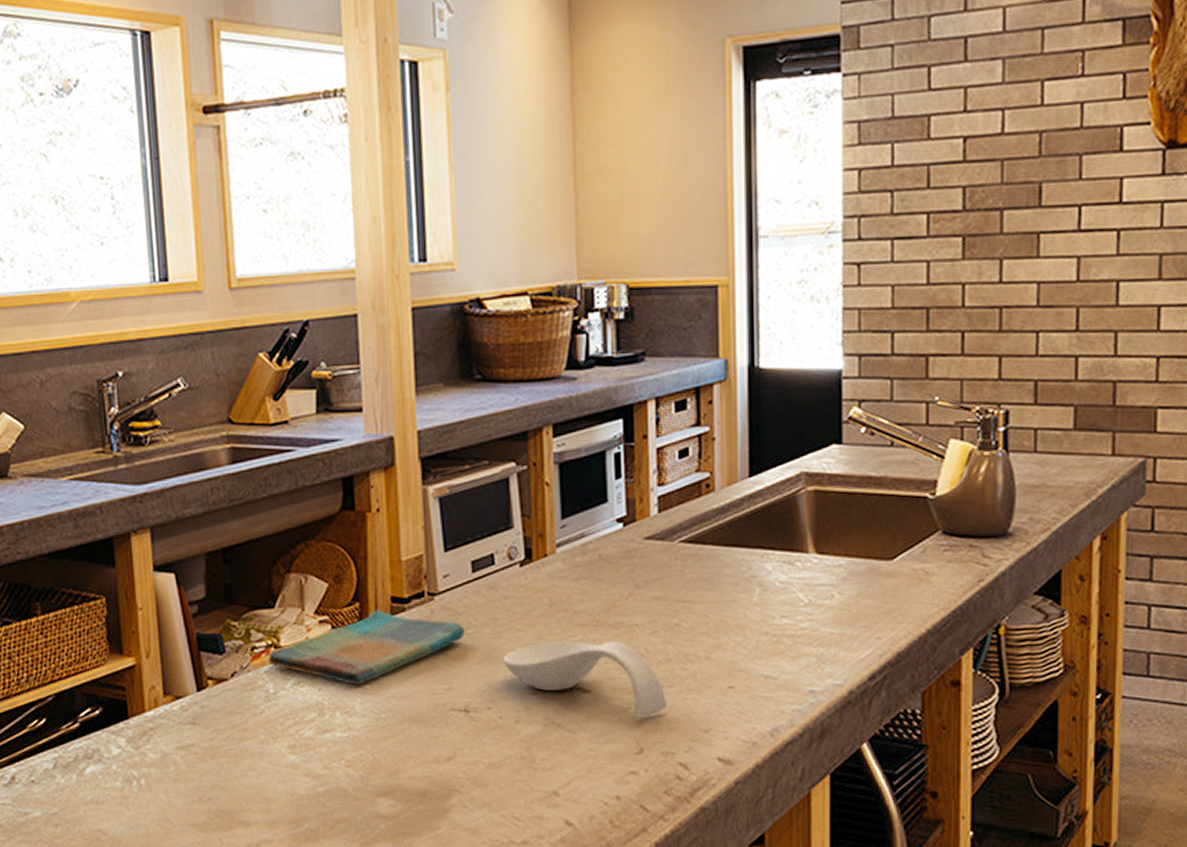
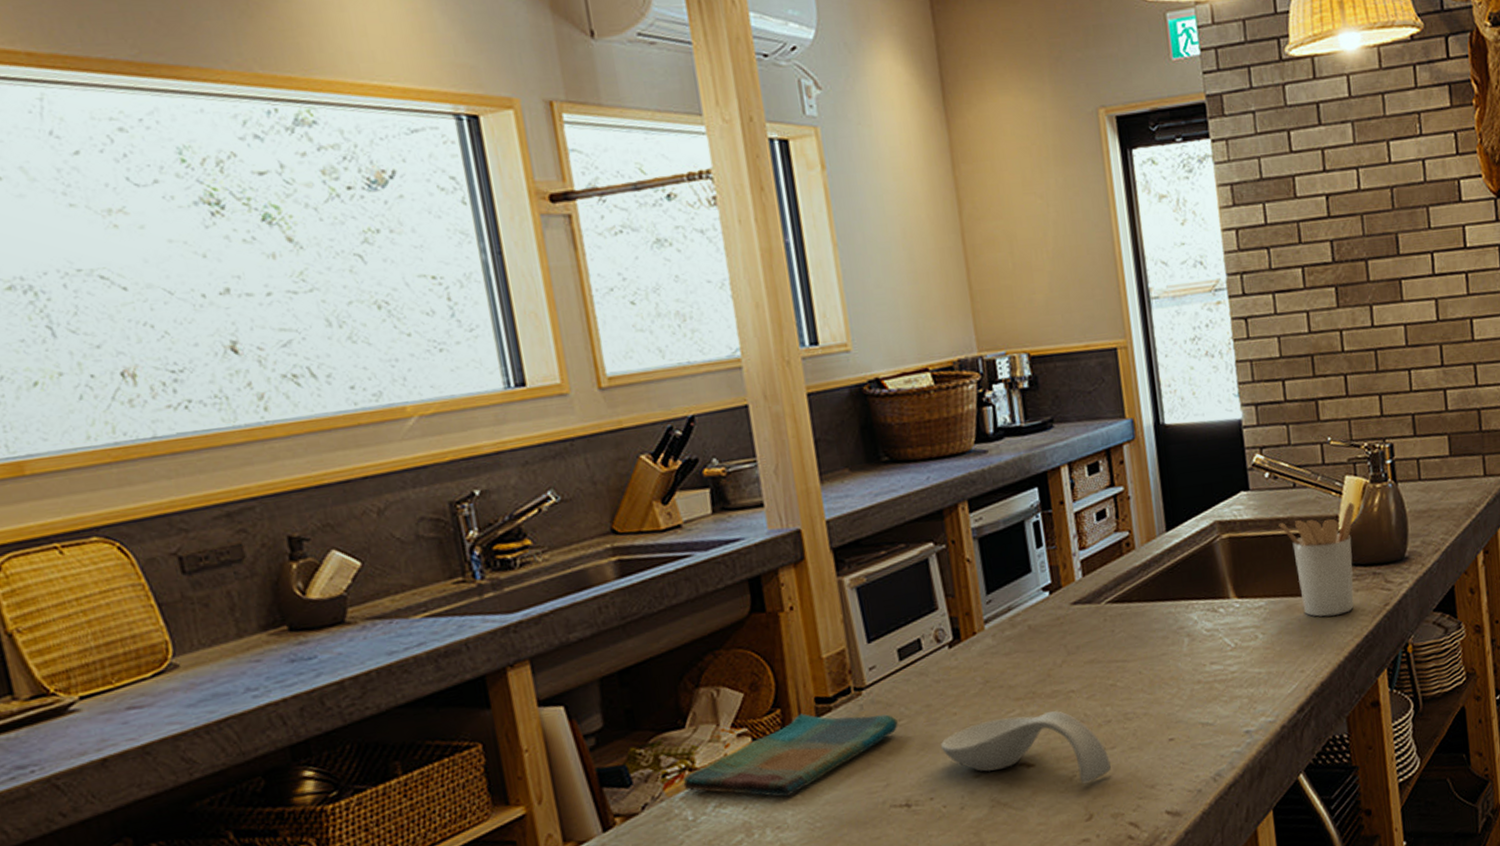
utensil holder: none [870,468,957,585] -> present [1279,502,1355,617]

